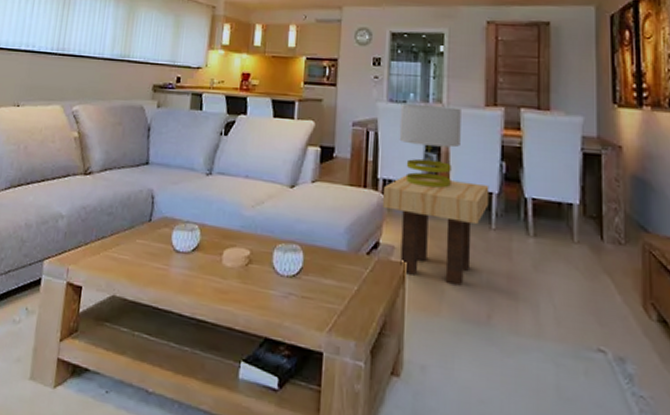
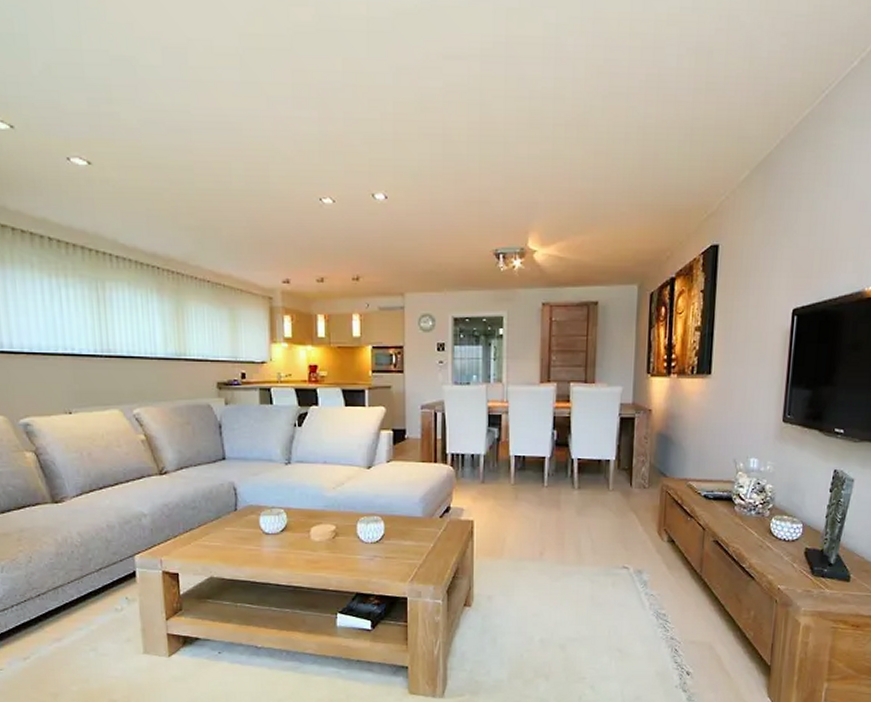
side table: present [383,175,489,286] -> none [452,448,543,534]
table lamp: present [399,104,461,188] -> none [464,385,519,457]

